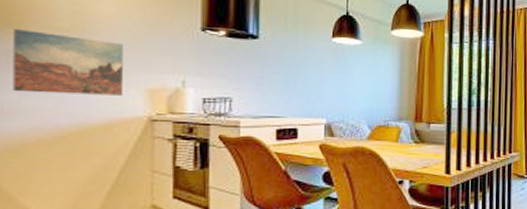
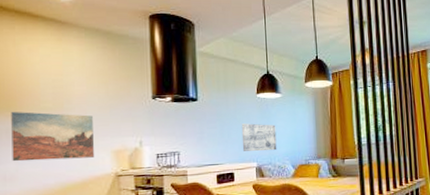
wall art: none [310,71,352,107] -> present [241,123,277,152]

